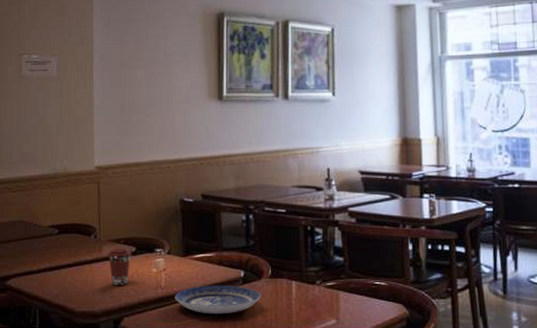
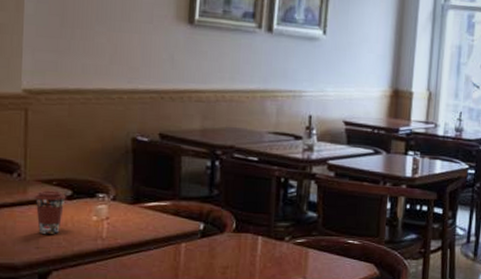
plate: present [175,285,261,314] -> none [118,237,222,270]

